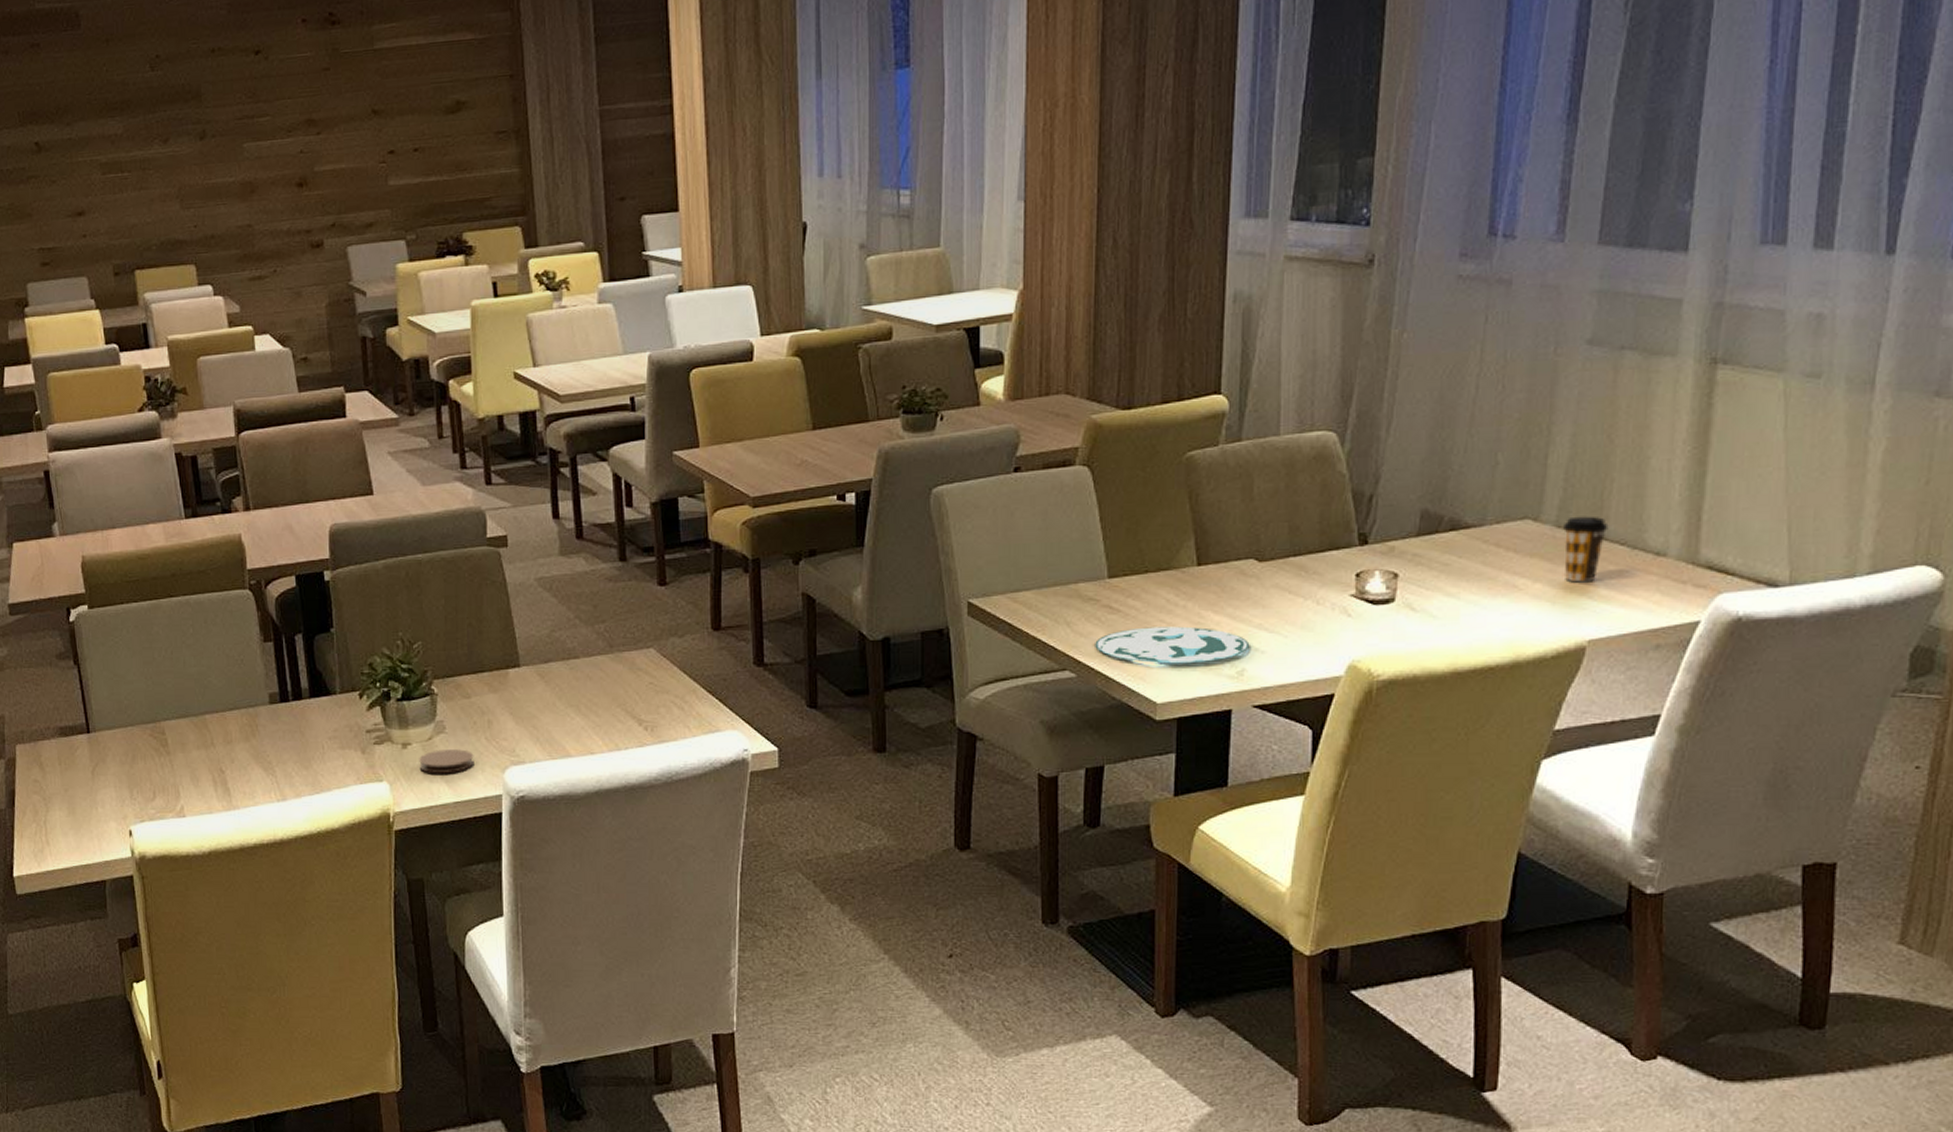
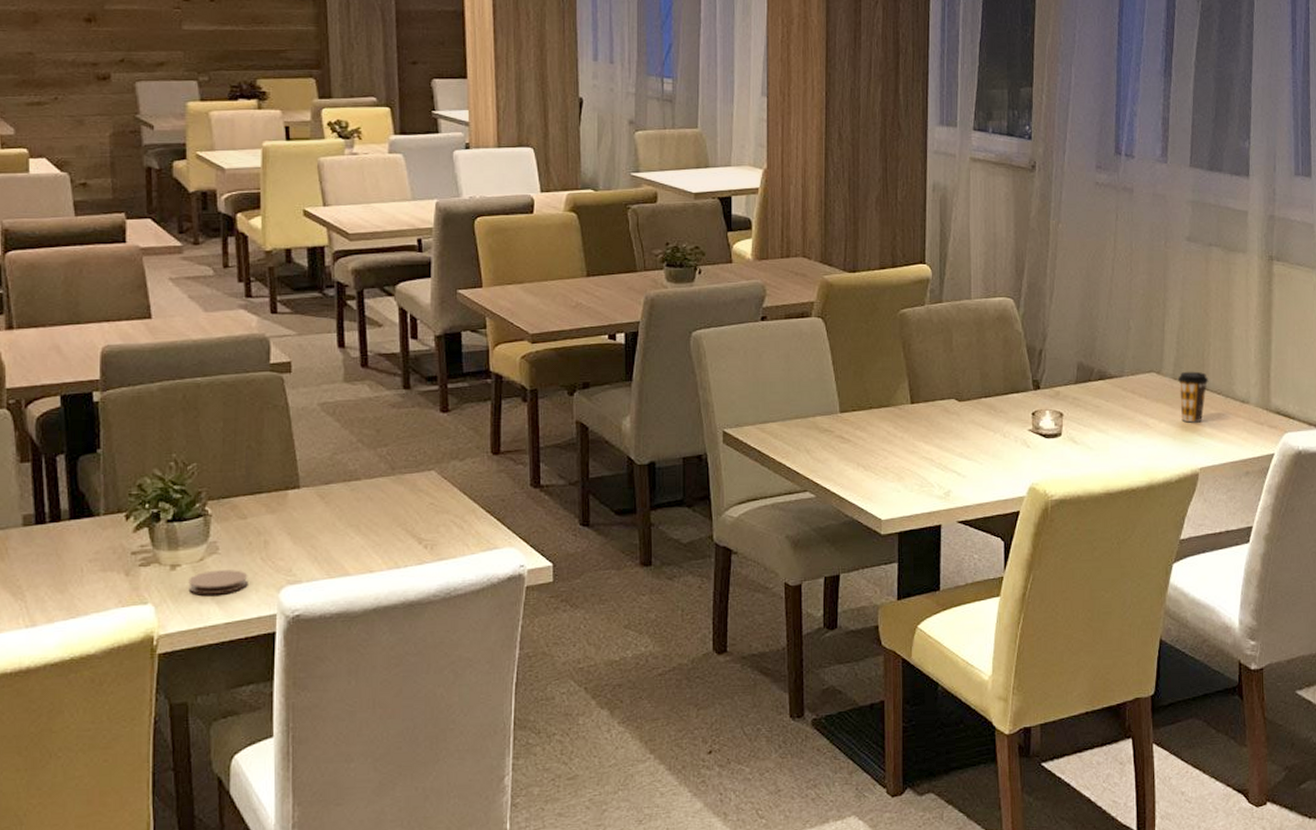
plate: present [1095,626,1250,664] -> none [830,454,954,486]

